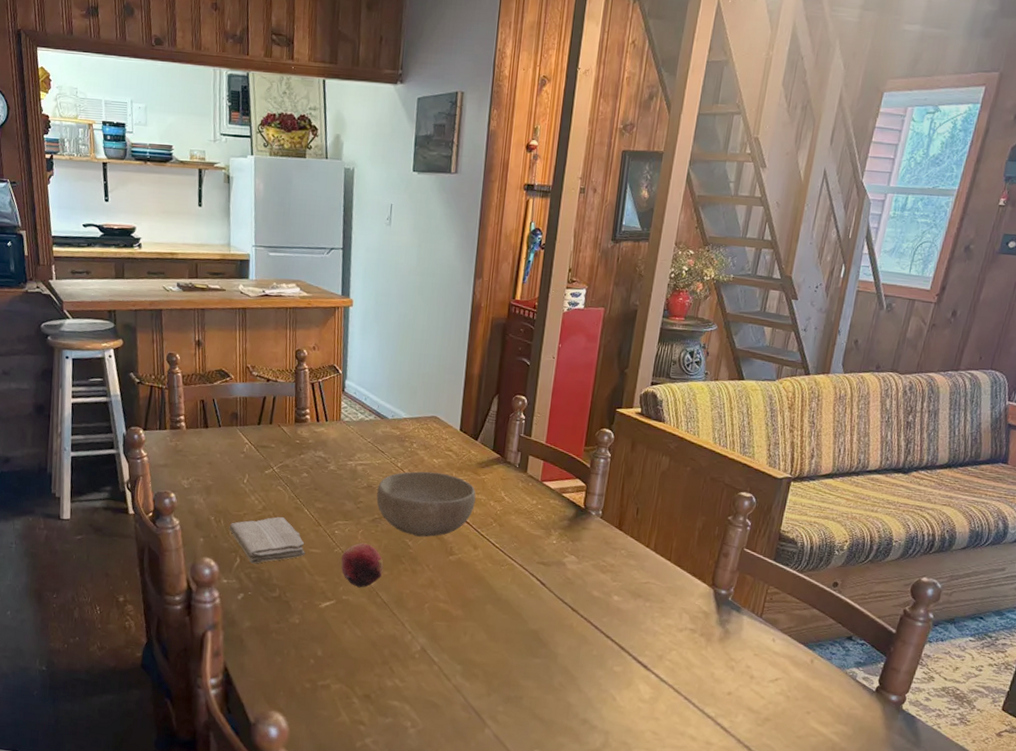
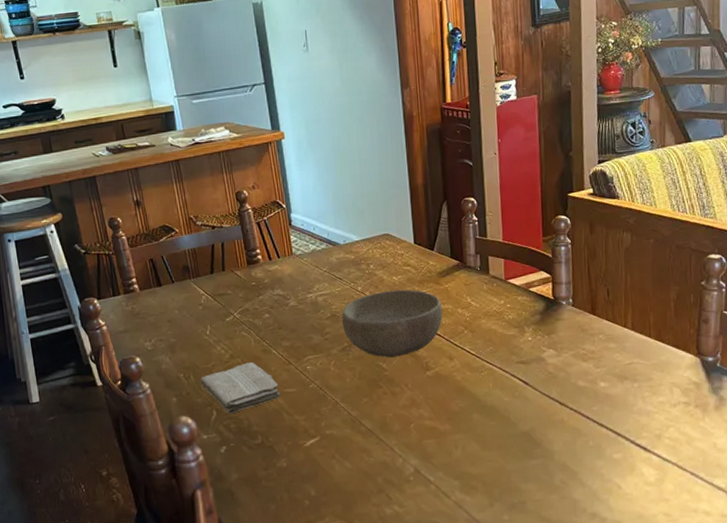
fruit: present [341,542,384,588] -> none [318,373,362,420]

